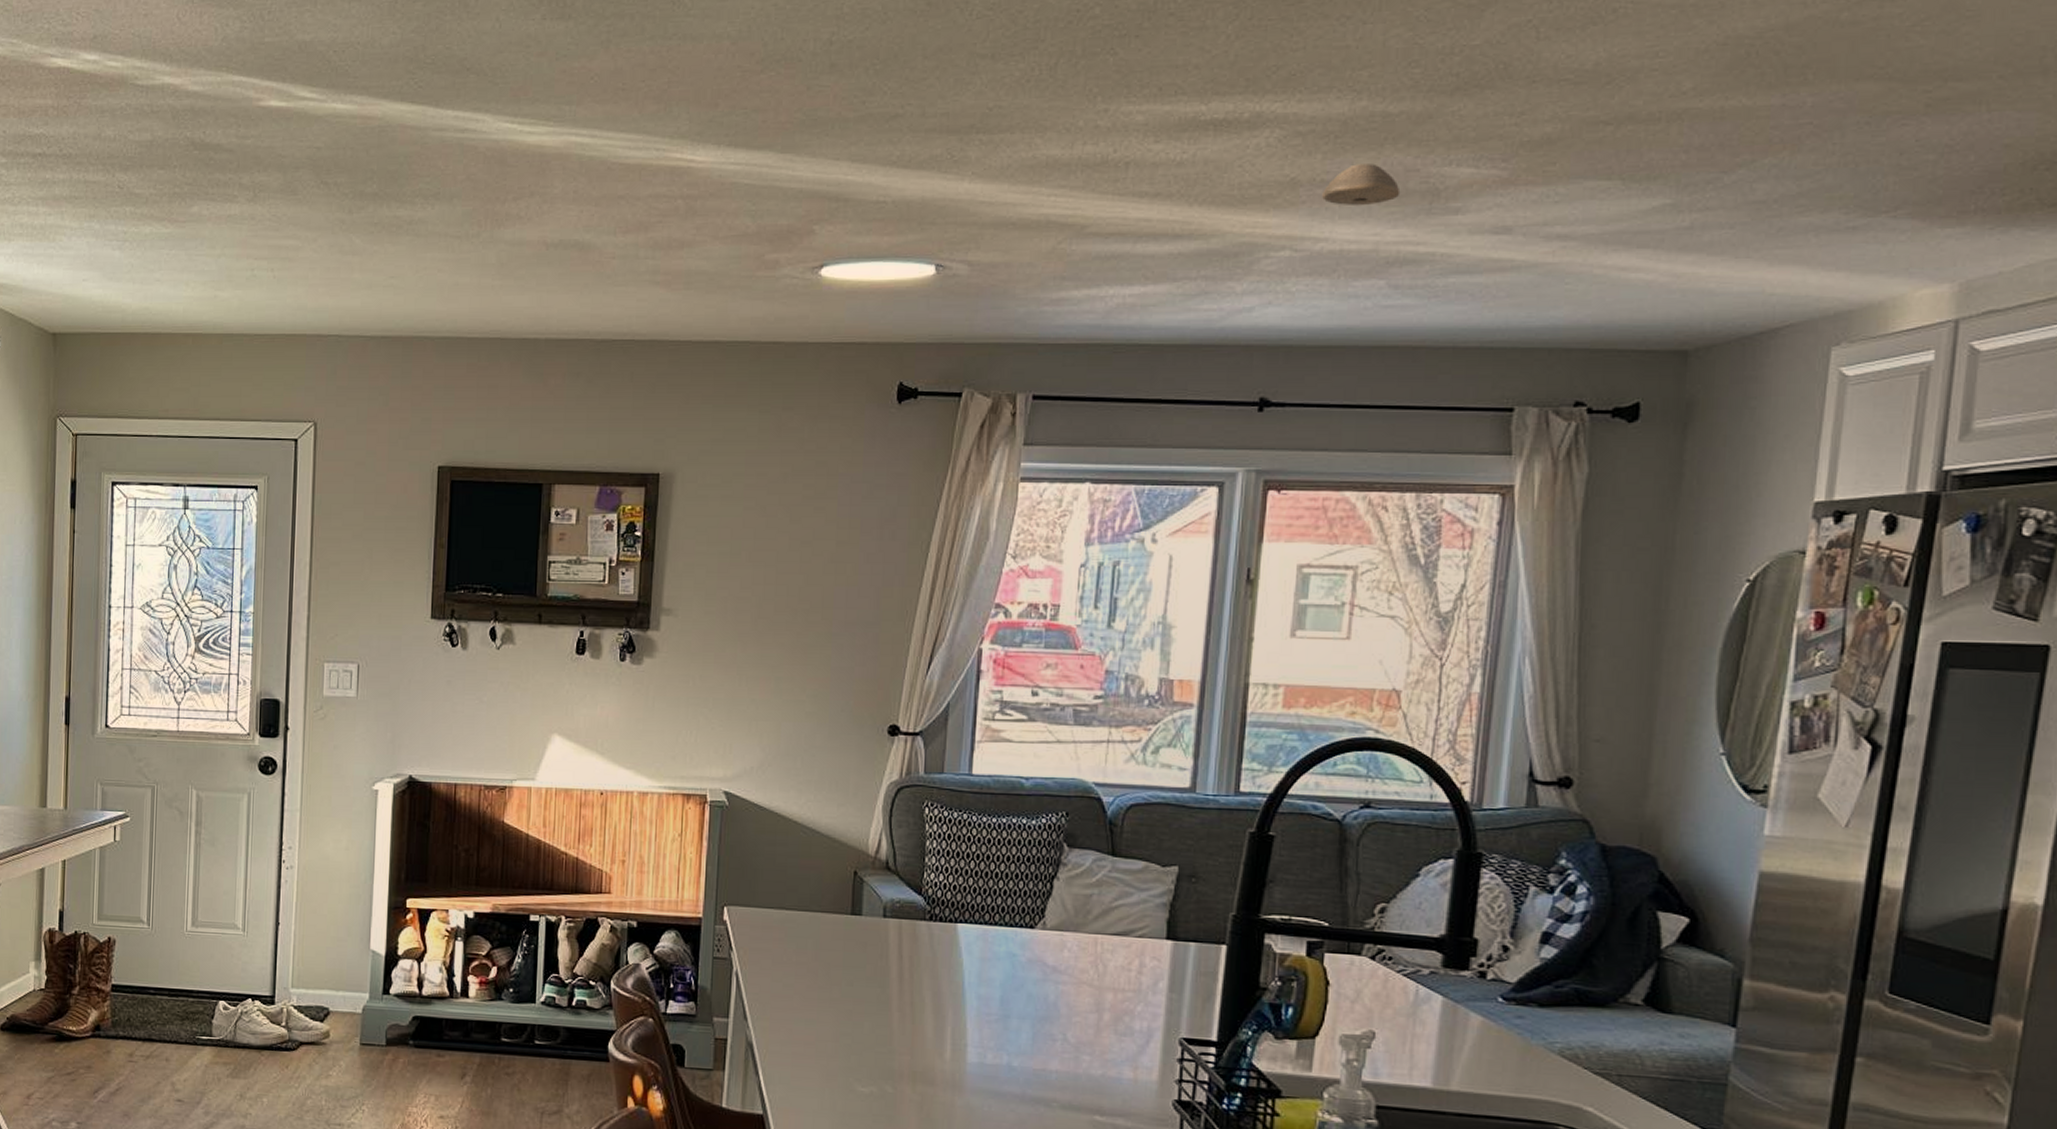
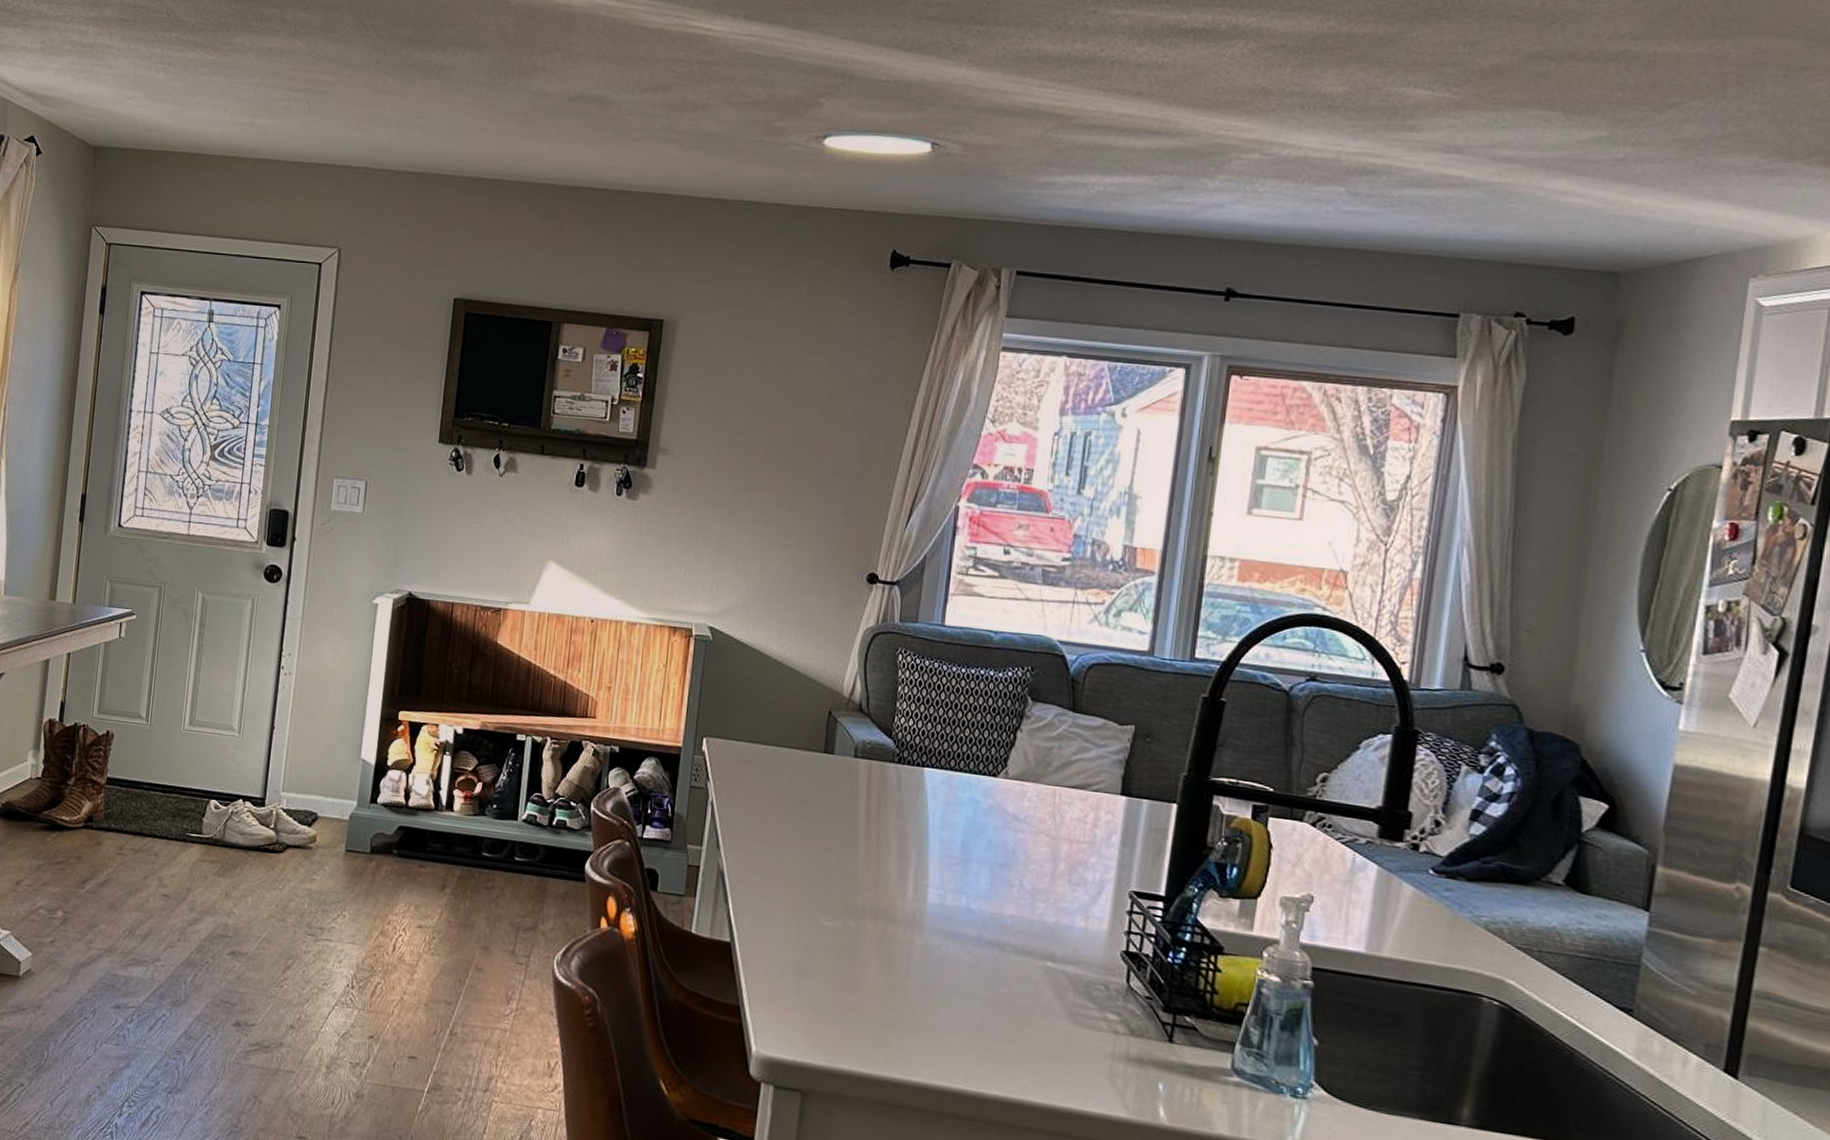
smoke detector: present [1321,164,1401,205] -> none [1289,79,1362,117]

